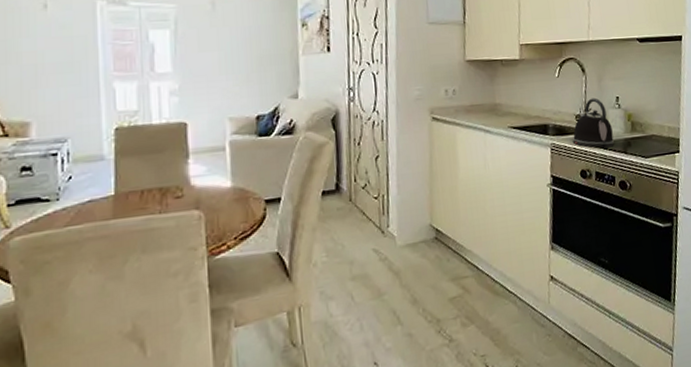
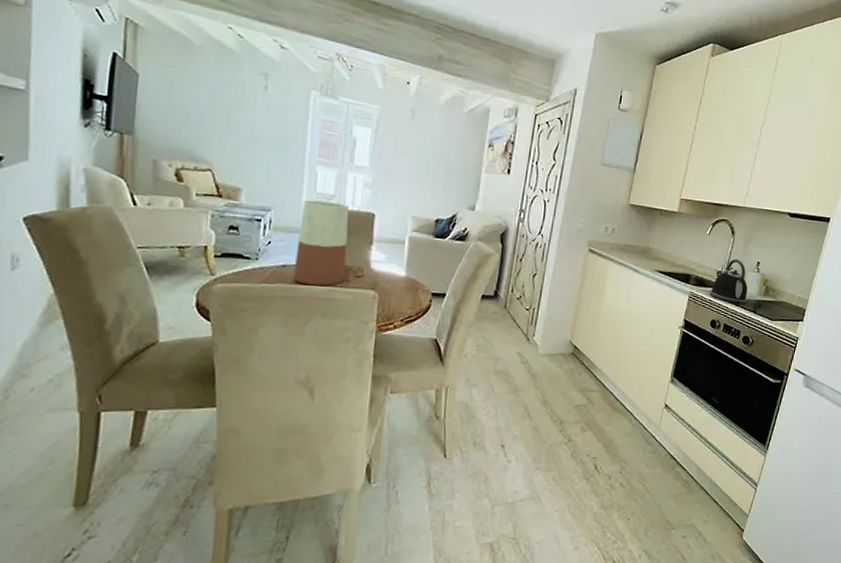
vase: none [102,117,163,220] -> present [293,199,350,287]

